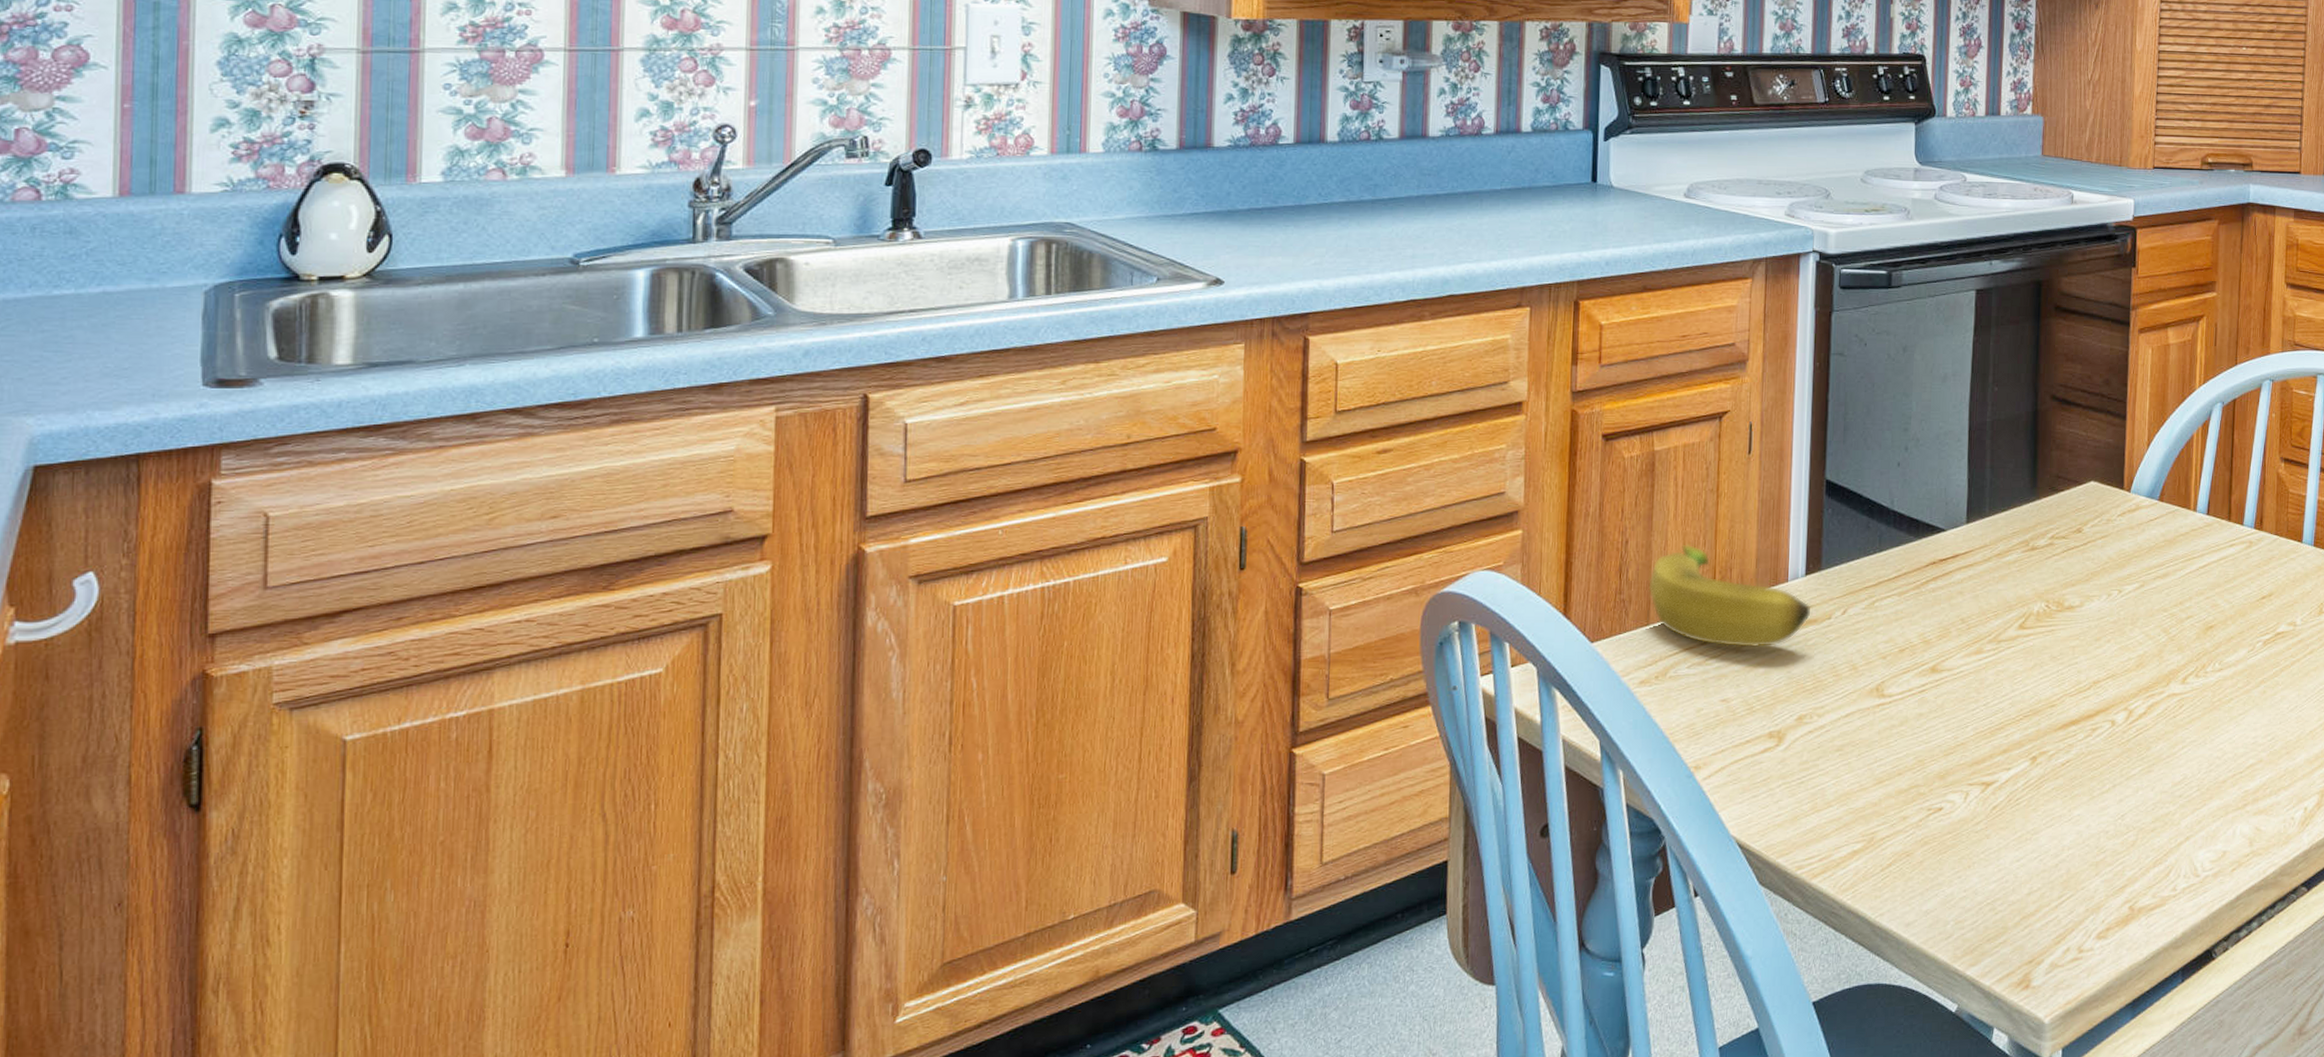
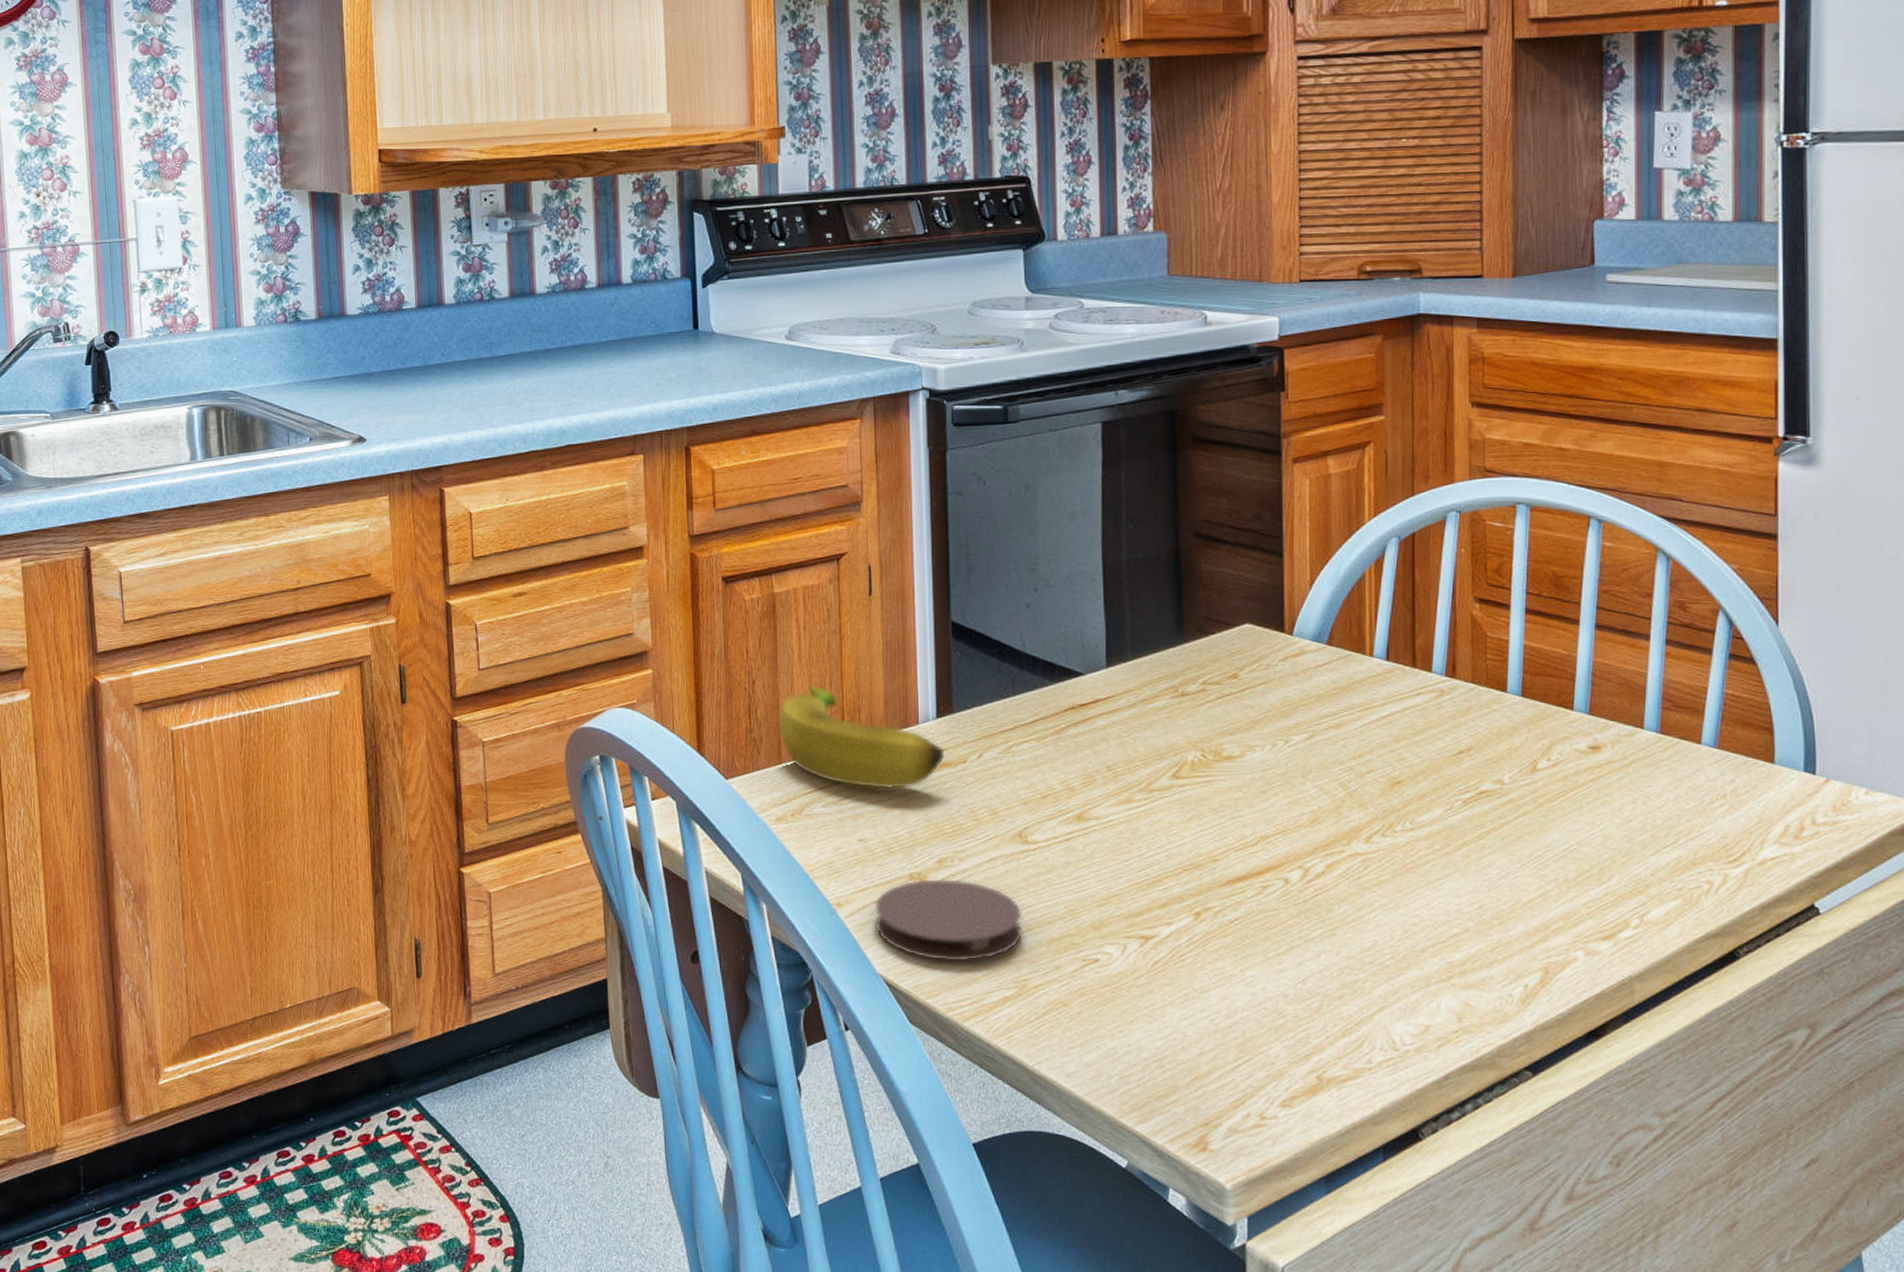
coaster: none [1731,735,1875,819] -> present [874,878,1023,962]

